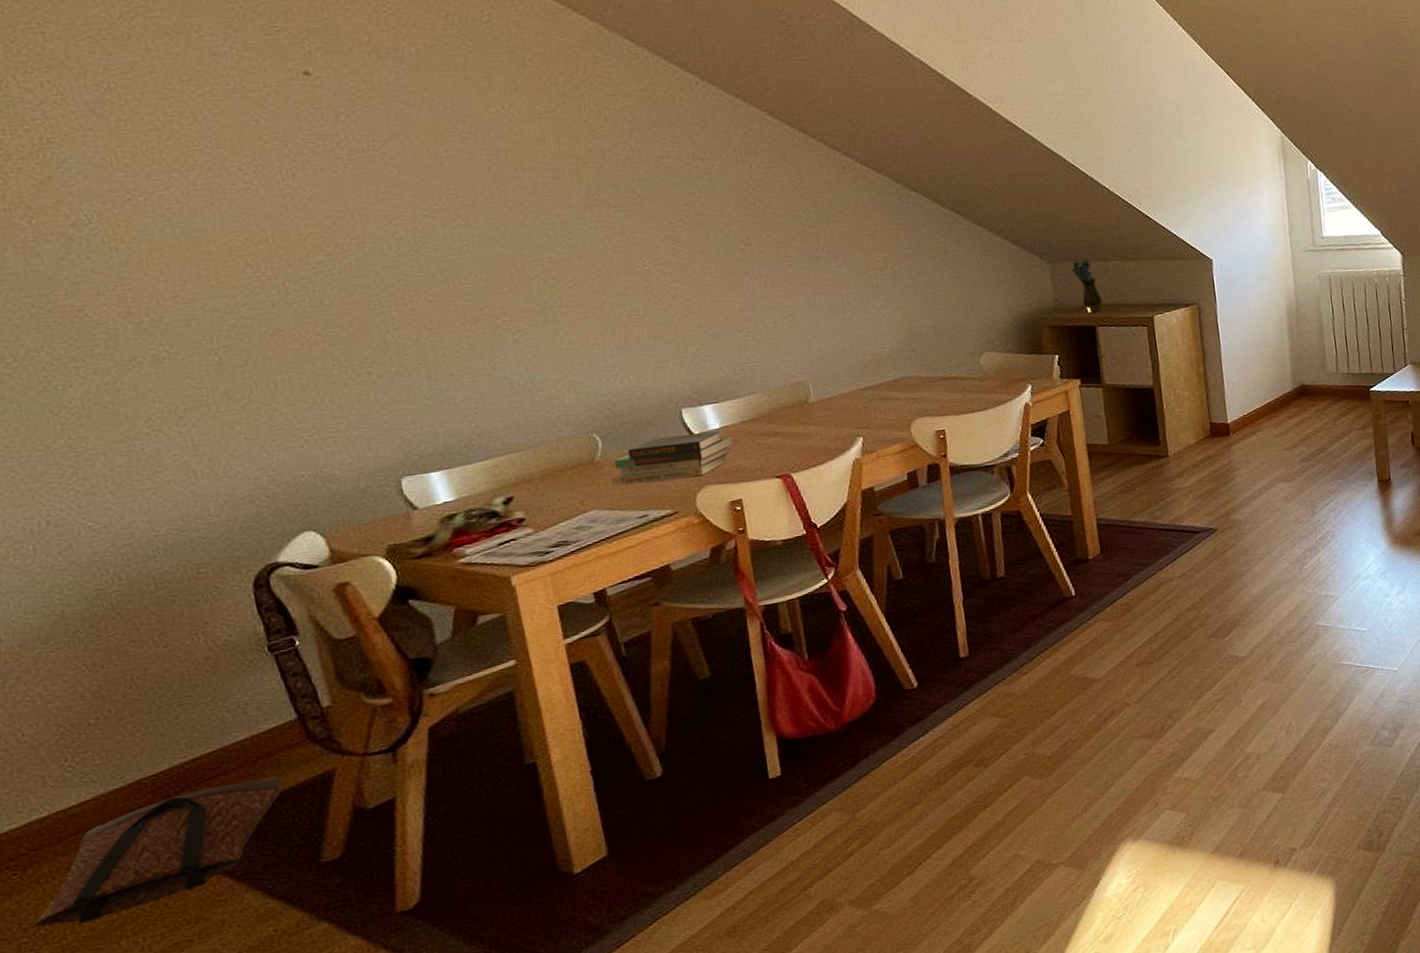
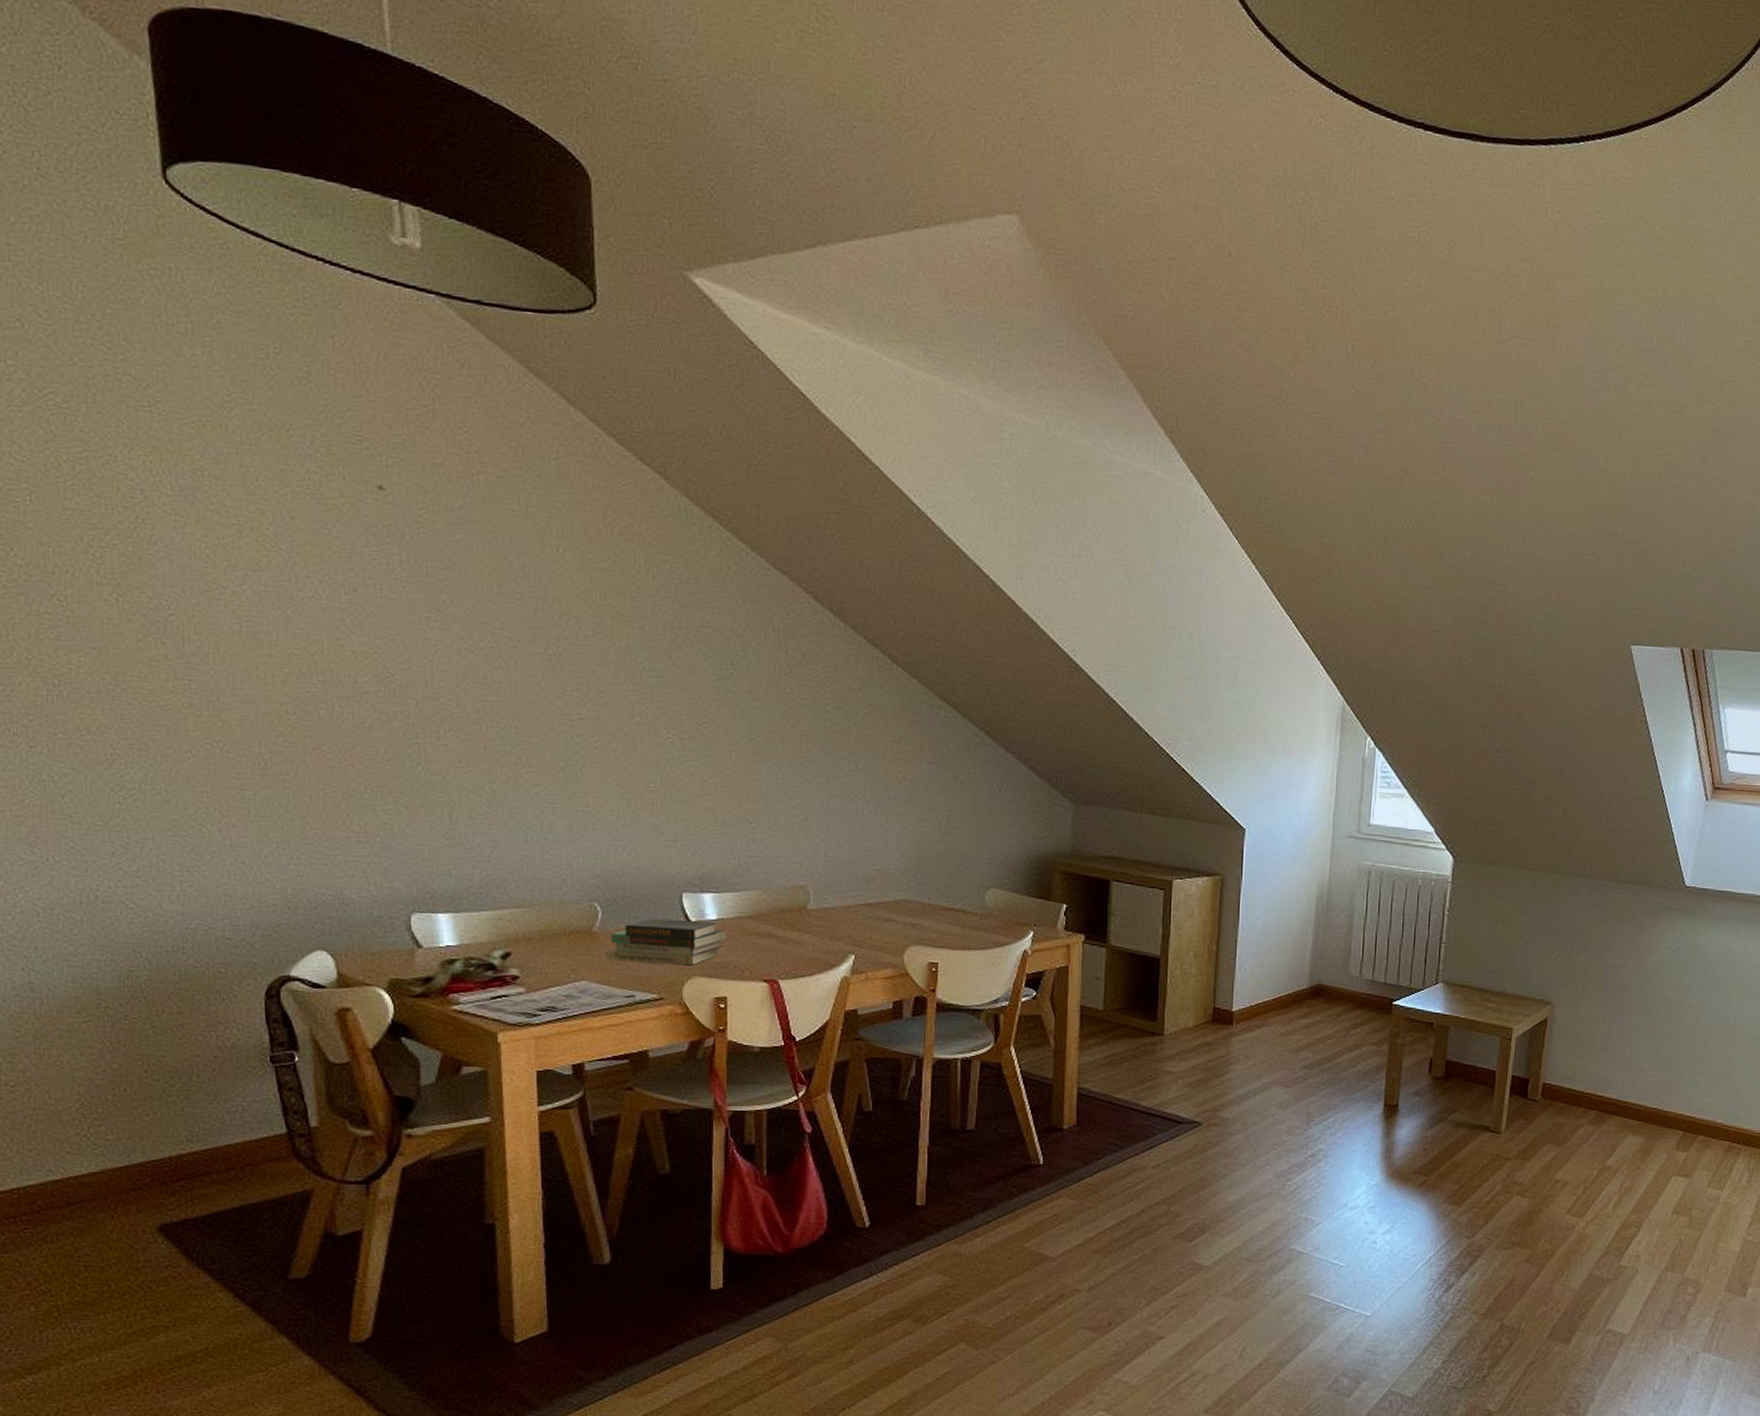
shopping bag: present [34,776,283,929] -> none [37,1183,266,1288]
vase: present [1072,258,1103,313] -> none [1096,804,1122,865]

